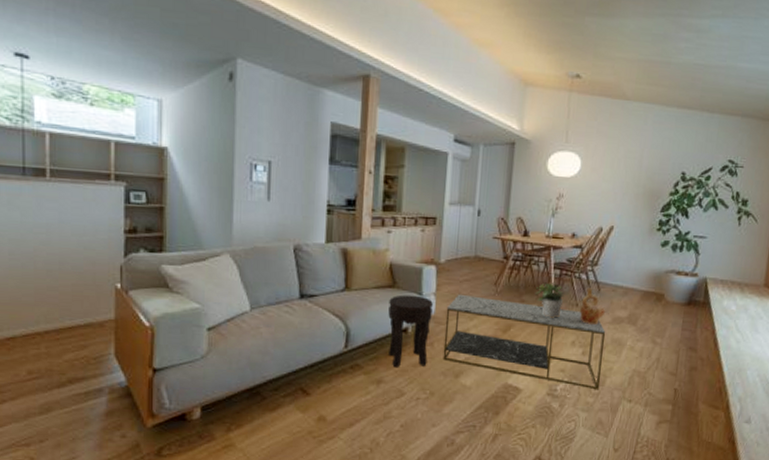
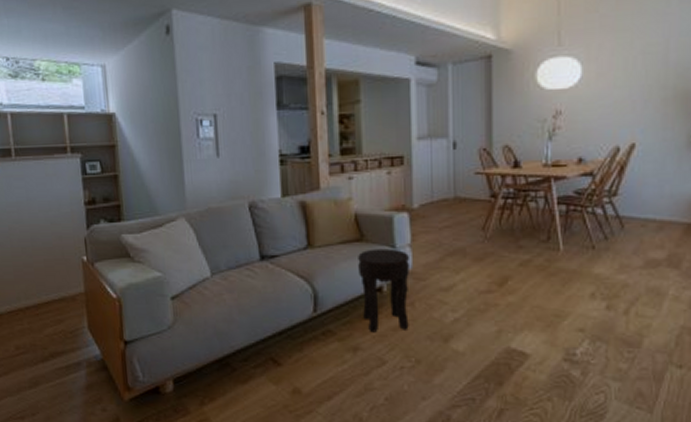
coffee table: present [443,294,606,390] -> none [426,243,637,353]
potted plant: present [535,281,565,318] -> none [535,220,575,265]
ceramic vessel: present [580,287,606,324] -> none [598,224,634,270]

